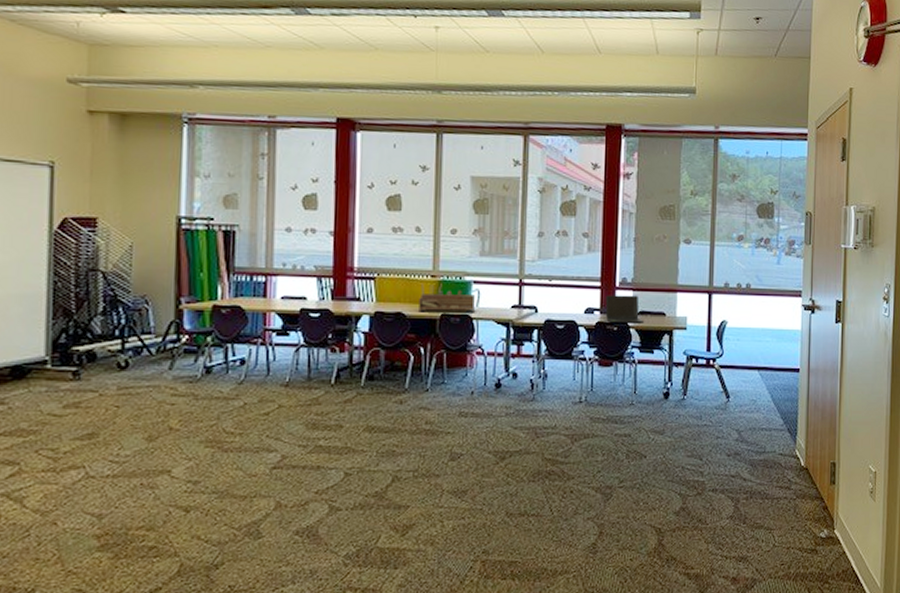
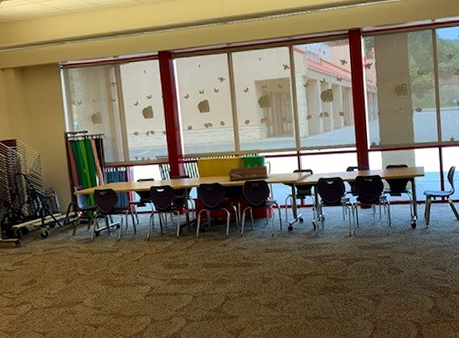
laptop: present [605,295,643,323] -> none [361,154,391,176]

